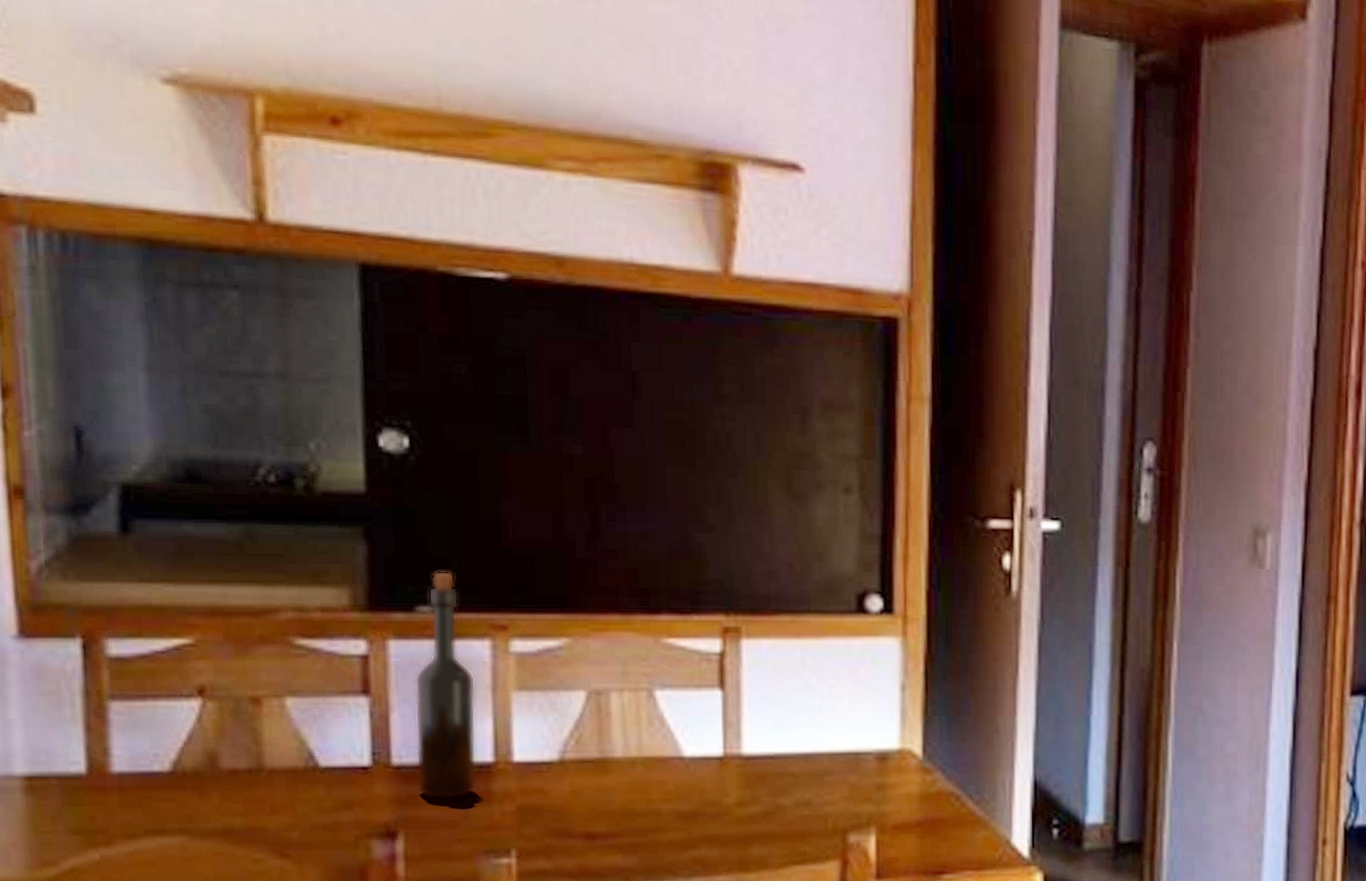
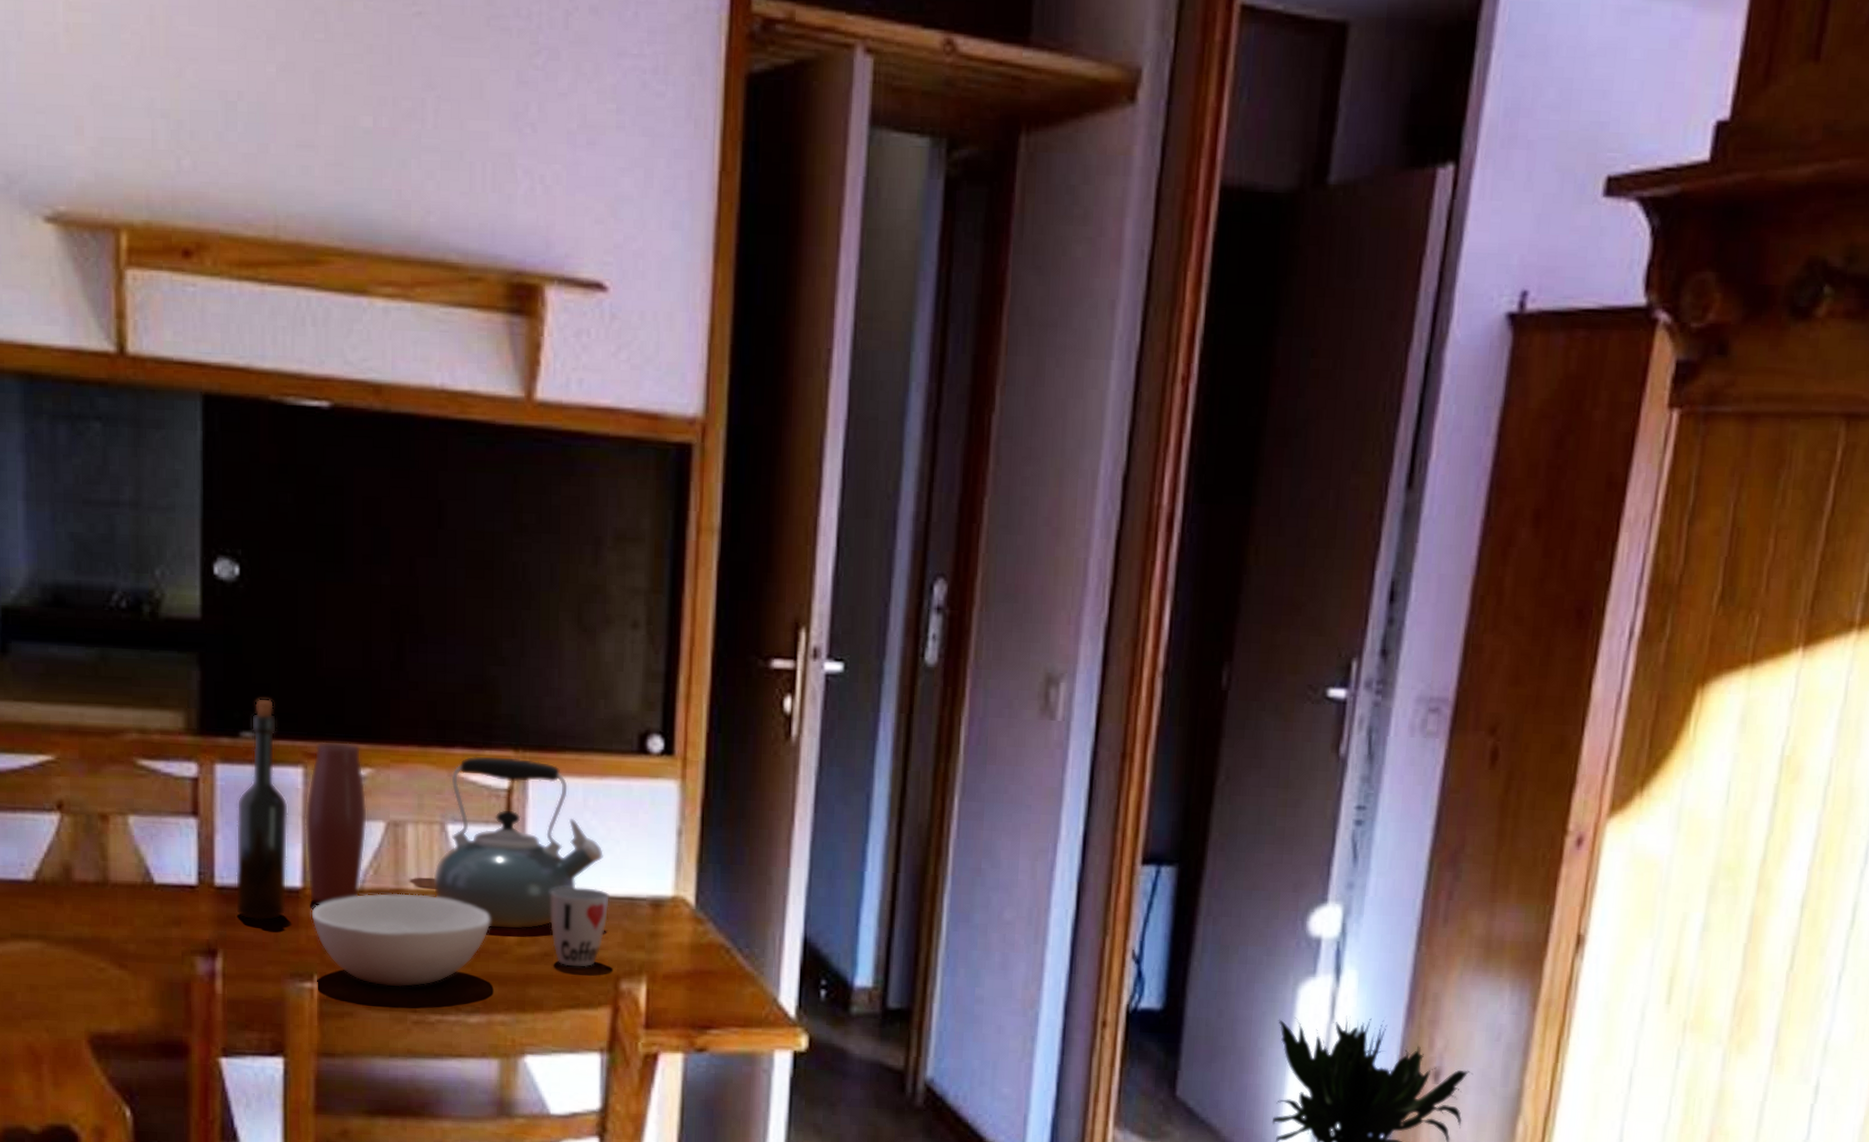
vase: none [494,612,567,780] -> present [305,741,368,906]
bowl: none [505,761,707,857] -> present [311,893,491,988]
kettle: none [642,621,825,791] -> present [433,756,603,930]
cup: none [769,744,833,824] -> present [550,886,609,968]

